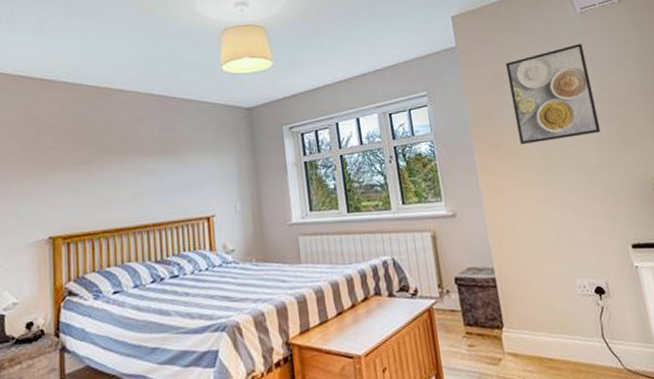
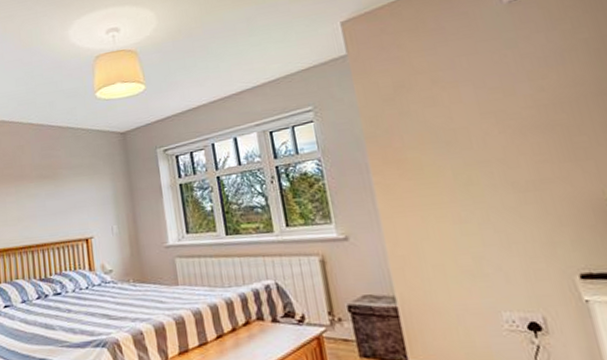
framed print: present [505,43,601,145] -> none [408,38,536,161]

